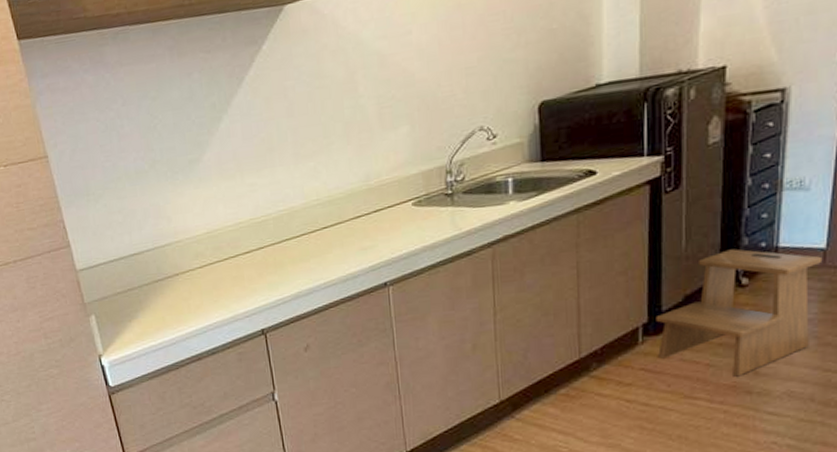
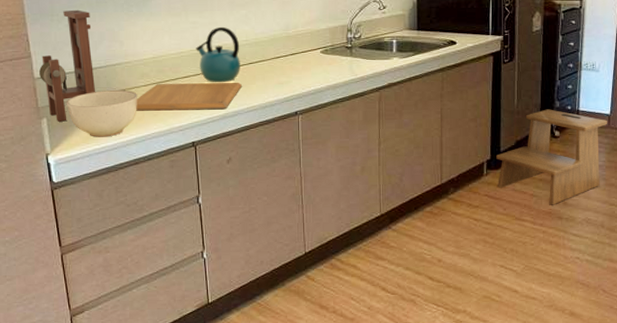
paper towel holder: none [81,184,146,318] -> present [39,9,96,122]
bowl: none [114,274,195,333] -> present [66,89,138,137]
chopping board: none [192,253,316,298] -> present [136,83,242,111]
kettle: none [256,185,313,256] -> present [196,26,240,82]

